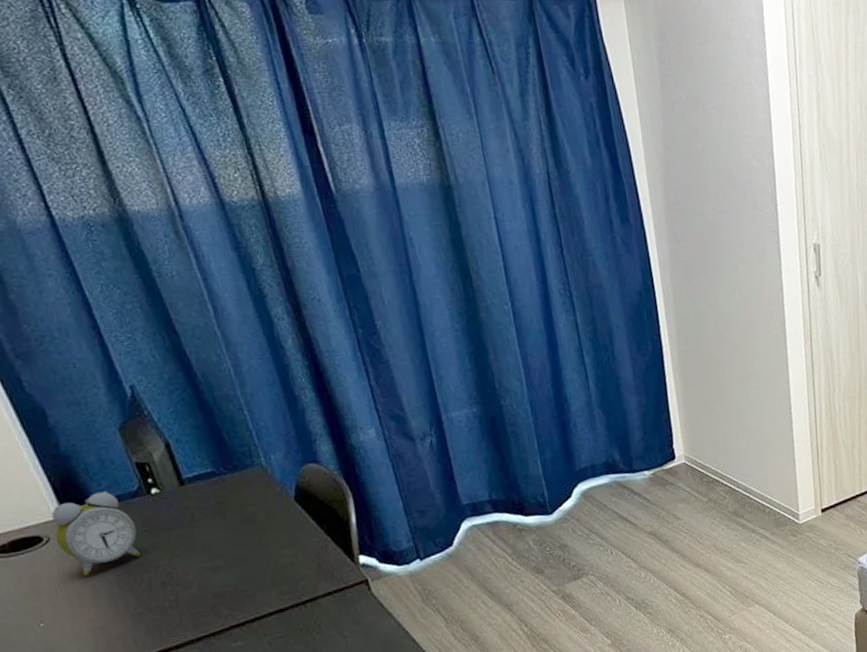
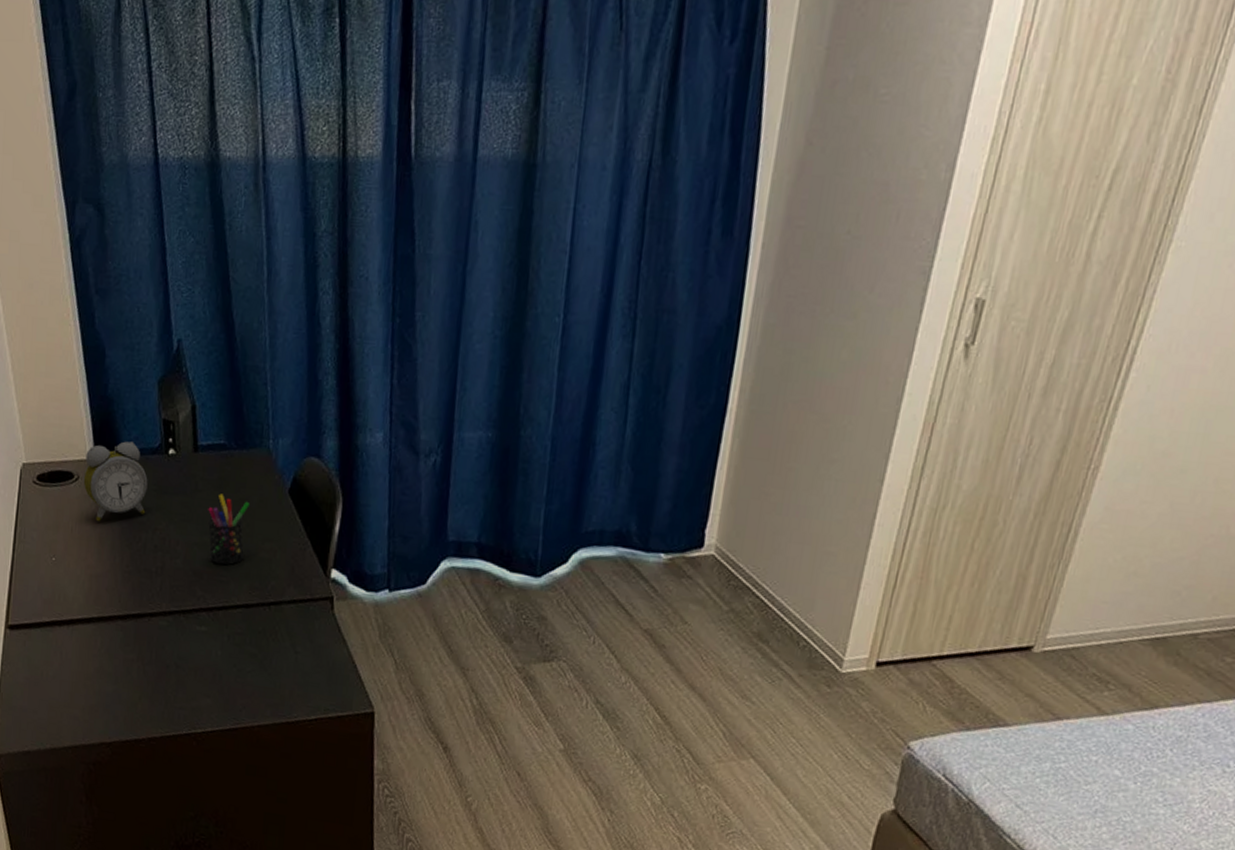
pen holder: none [212,517,265,581] -> present [208,494,250,565]

